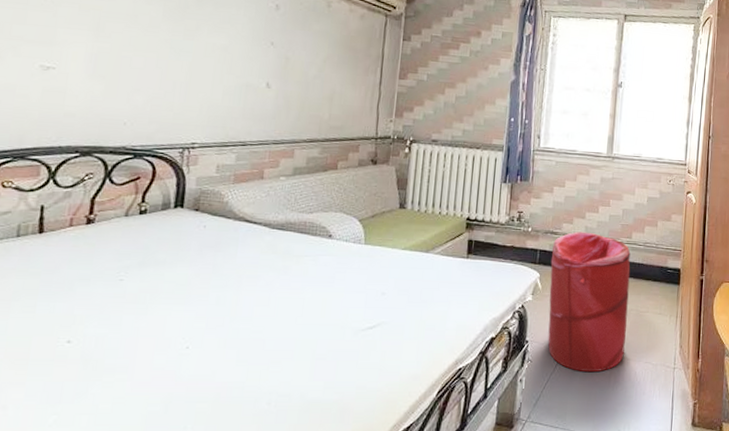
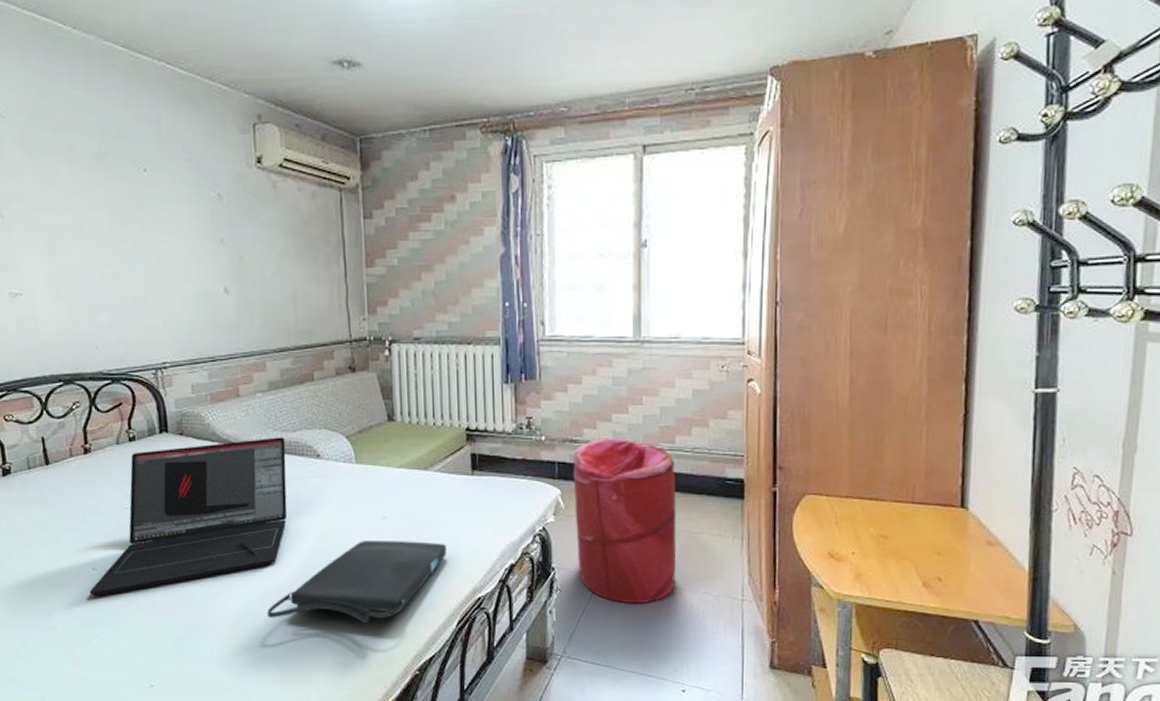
laptop: none [57,217,301,372] -> present [89,437,288,597]
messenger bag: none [253,315,437,394] -> present [267,541,447,623]

